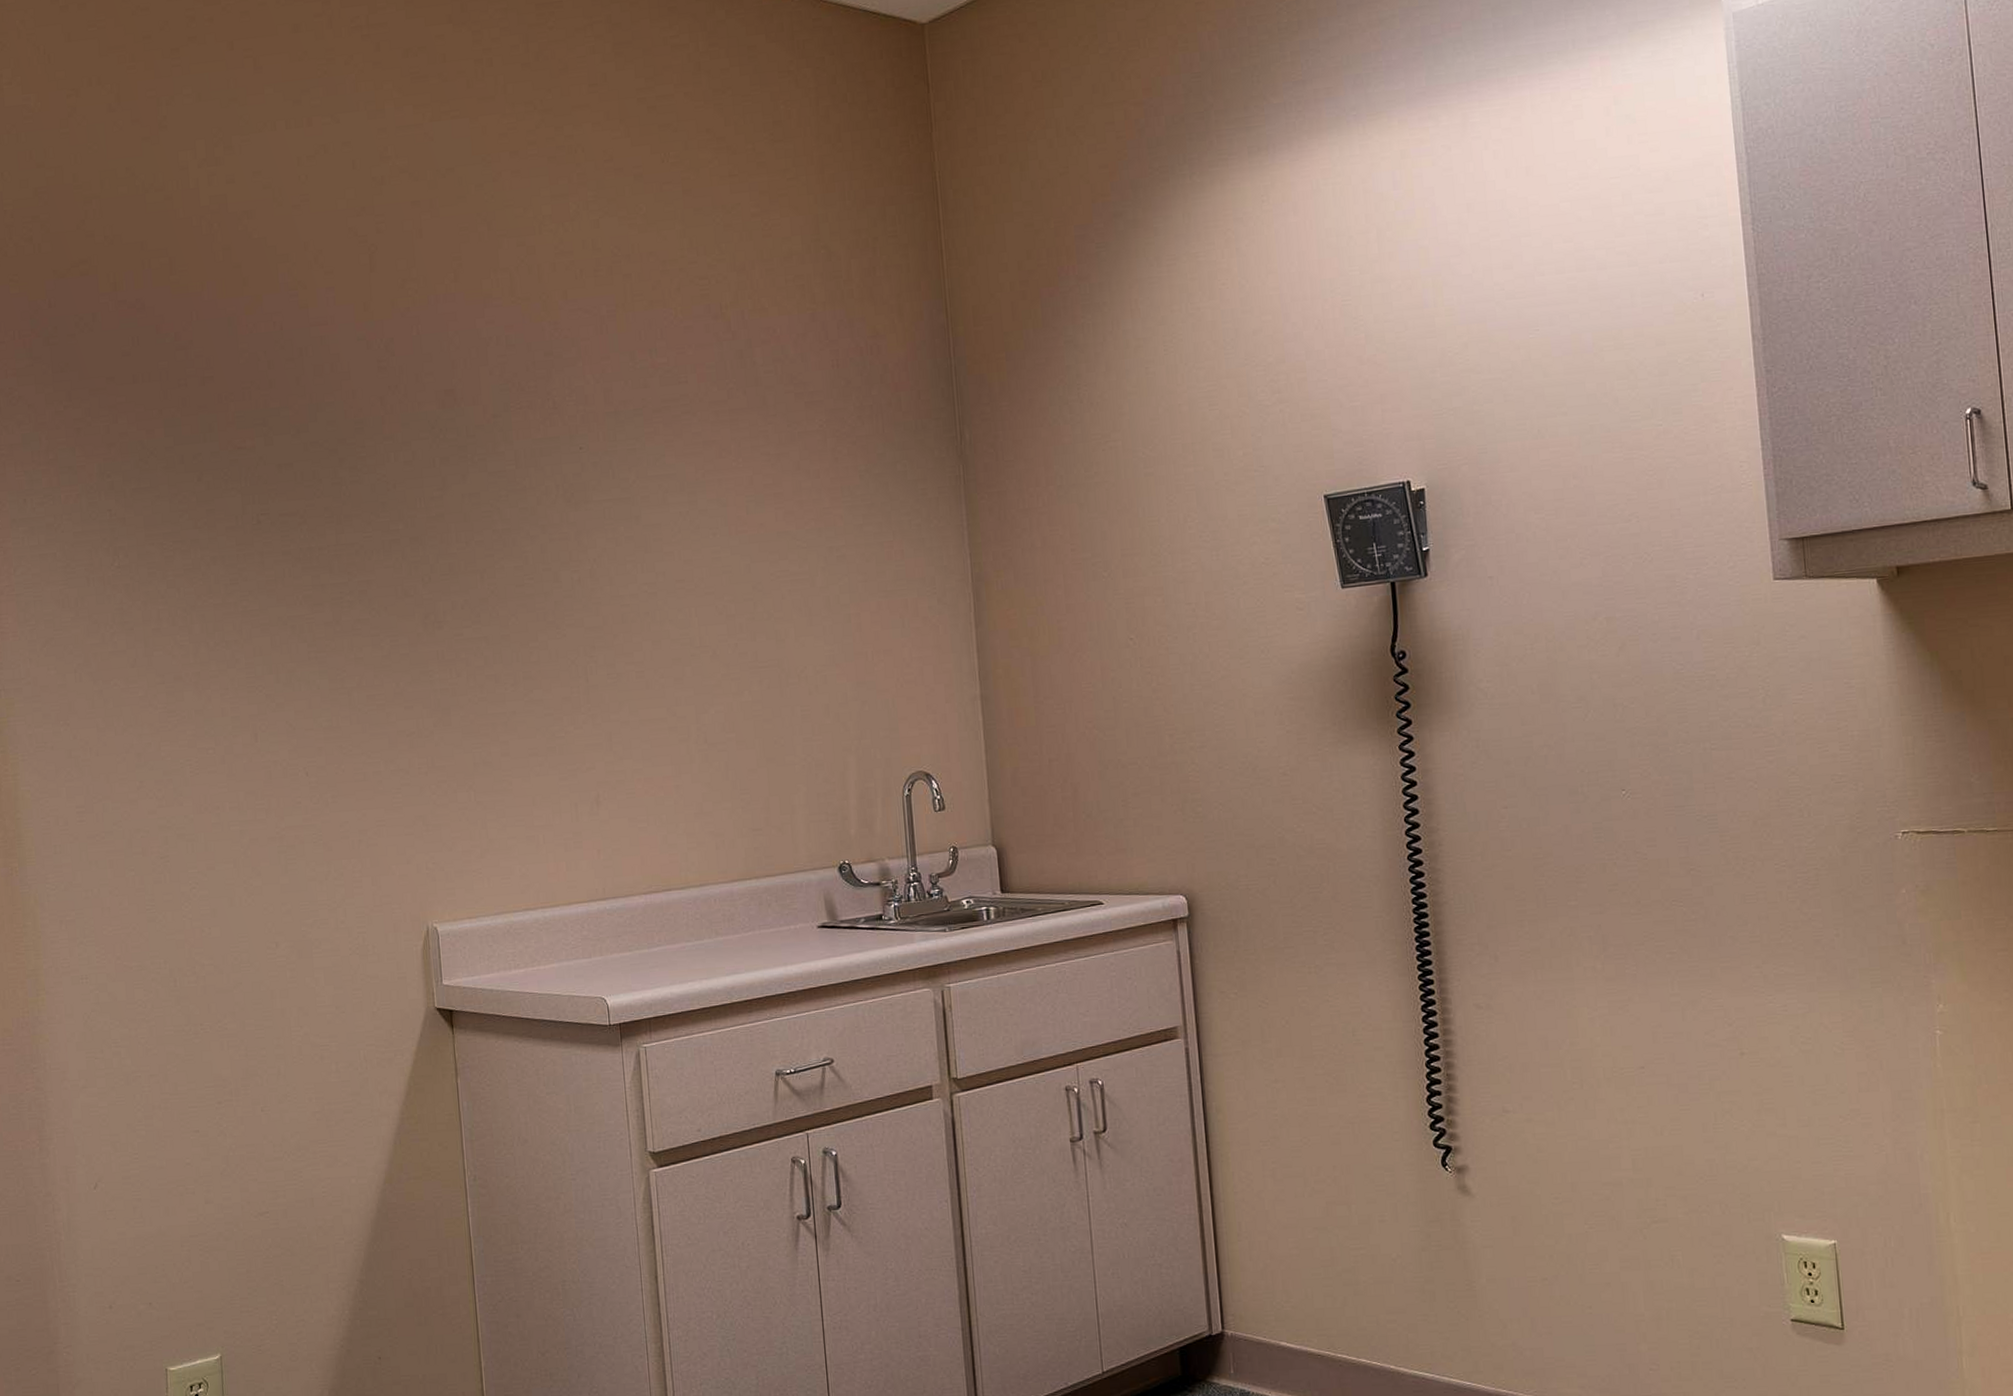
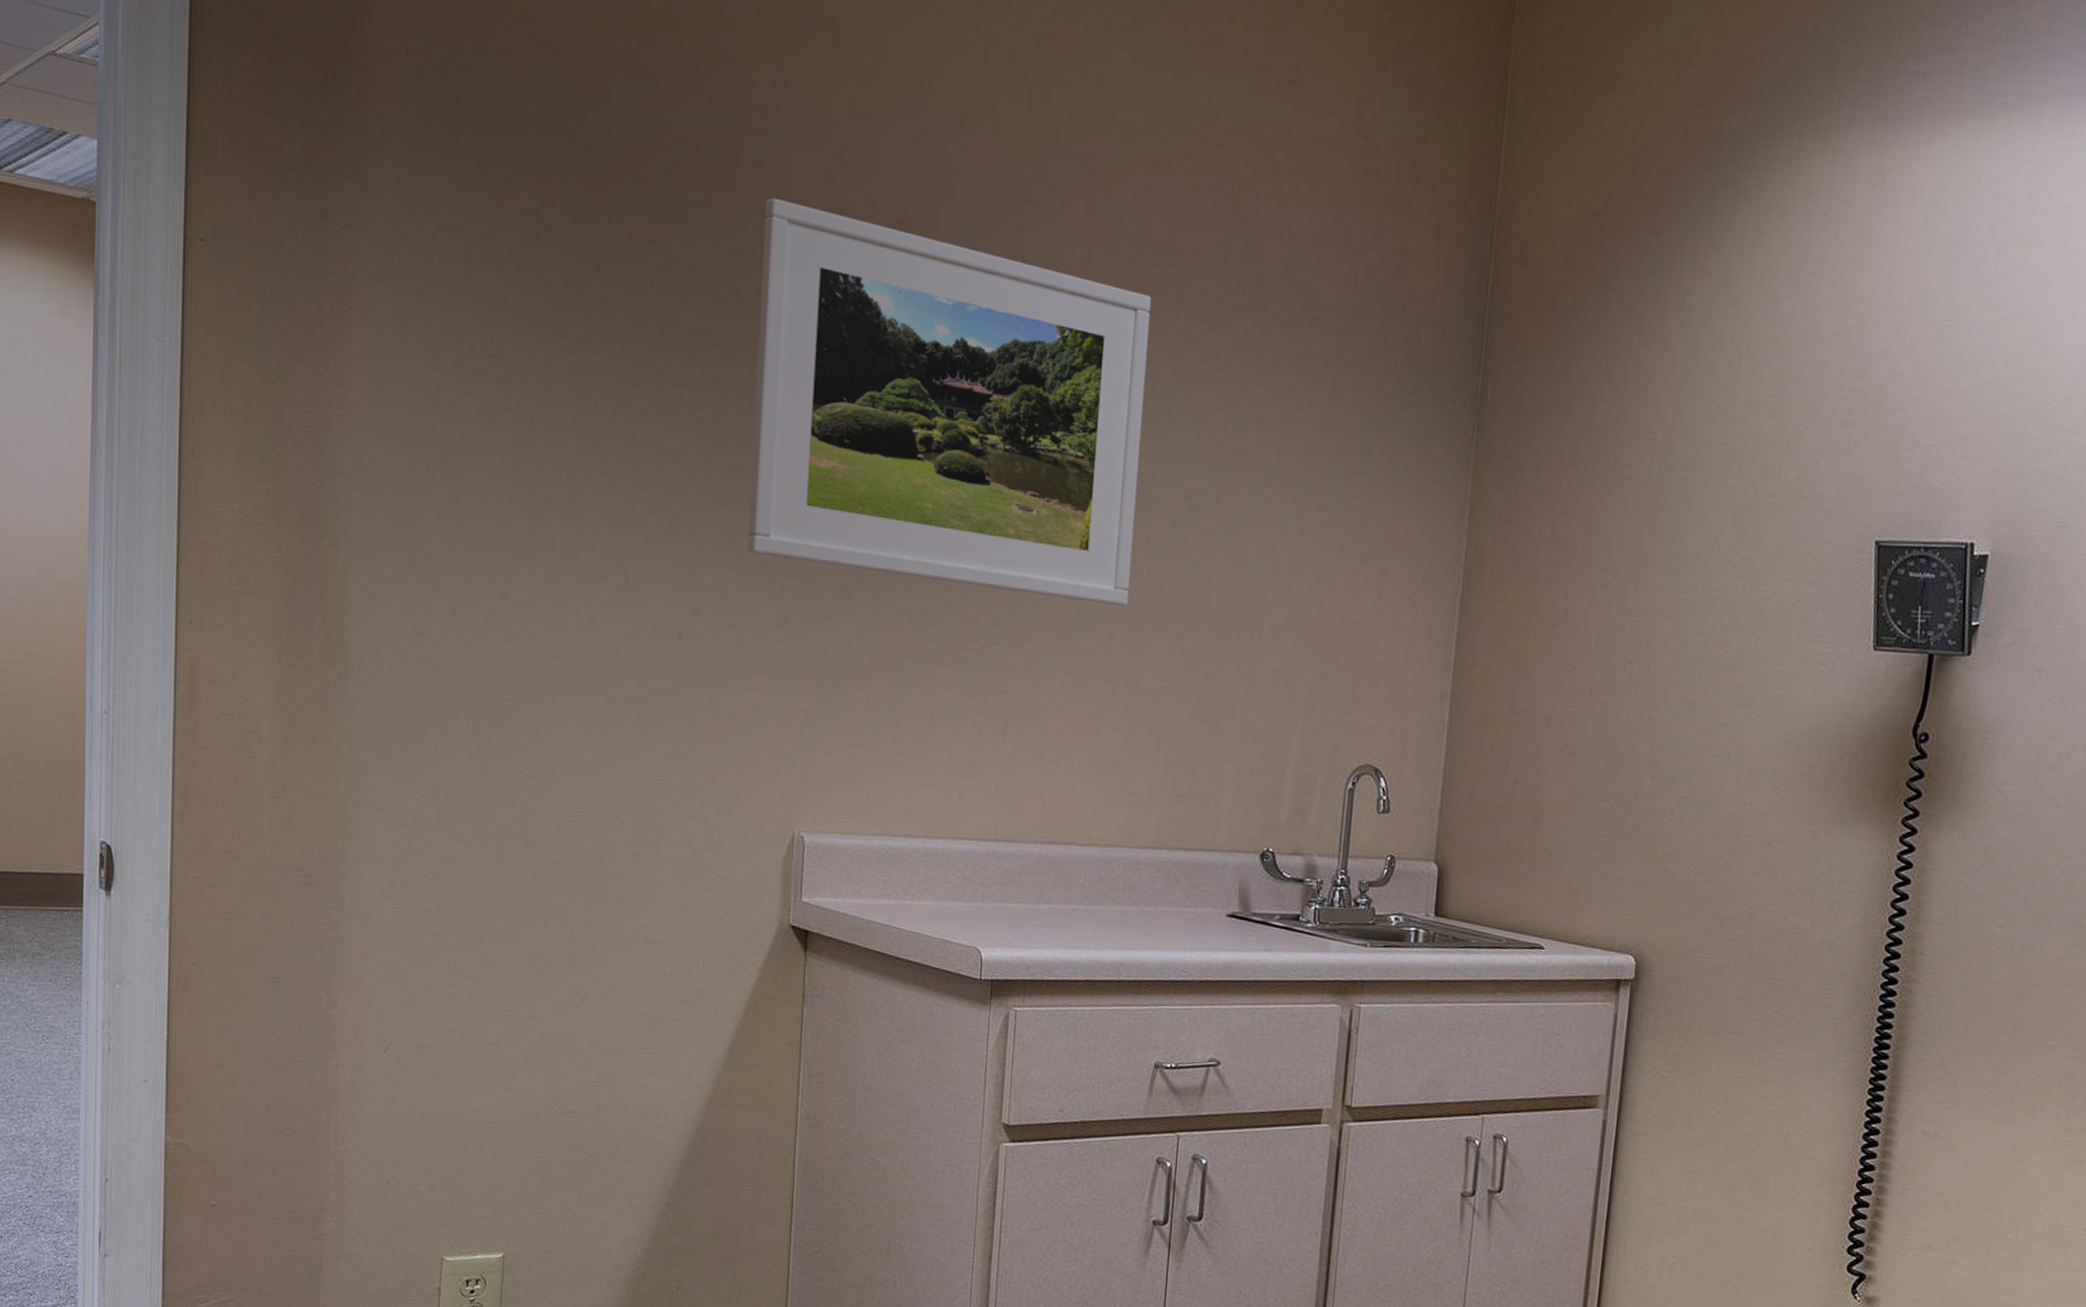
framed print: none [331,392,687,691] -> present [747,198,1151,606]

